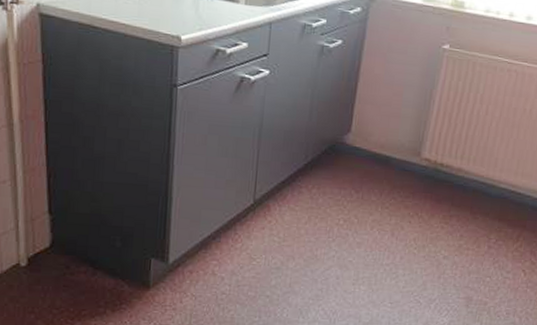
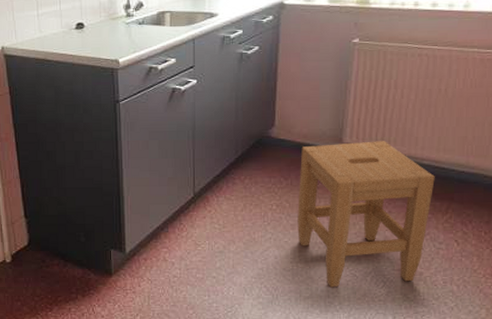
stool: none [363,157,510,314] -> present [297,141,435,288]

